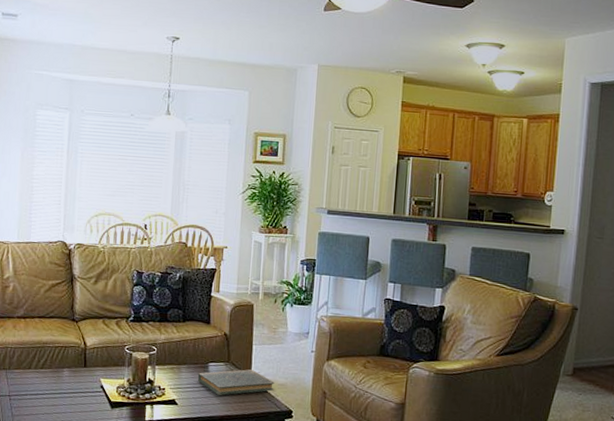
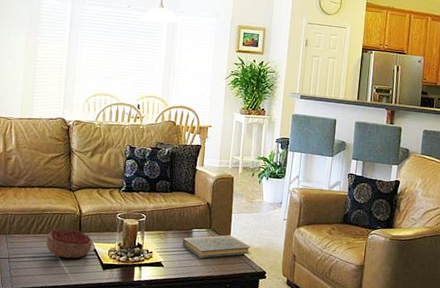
decorative bowl: none [49,363,99,396] -> present [46,228,93,259]

